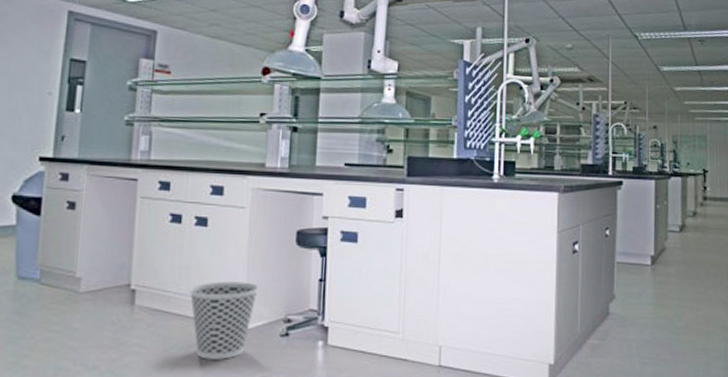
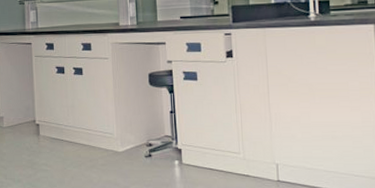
wastebasket: present [189,281,259,359] -> none [75,115,125,175]

